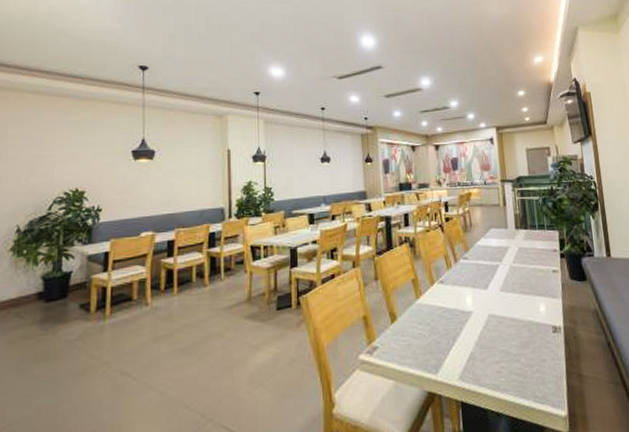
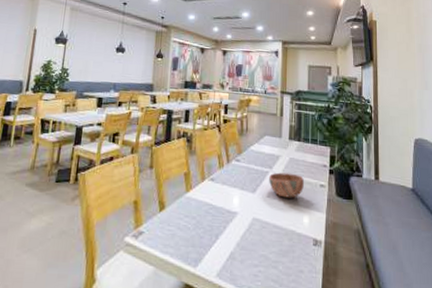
bowl: none [500,263,537,289] -> present [269,172,305,198]

